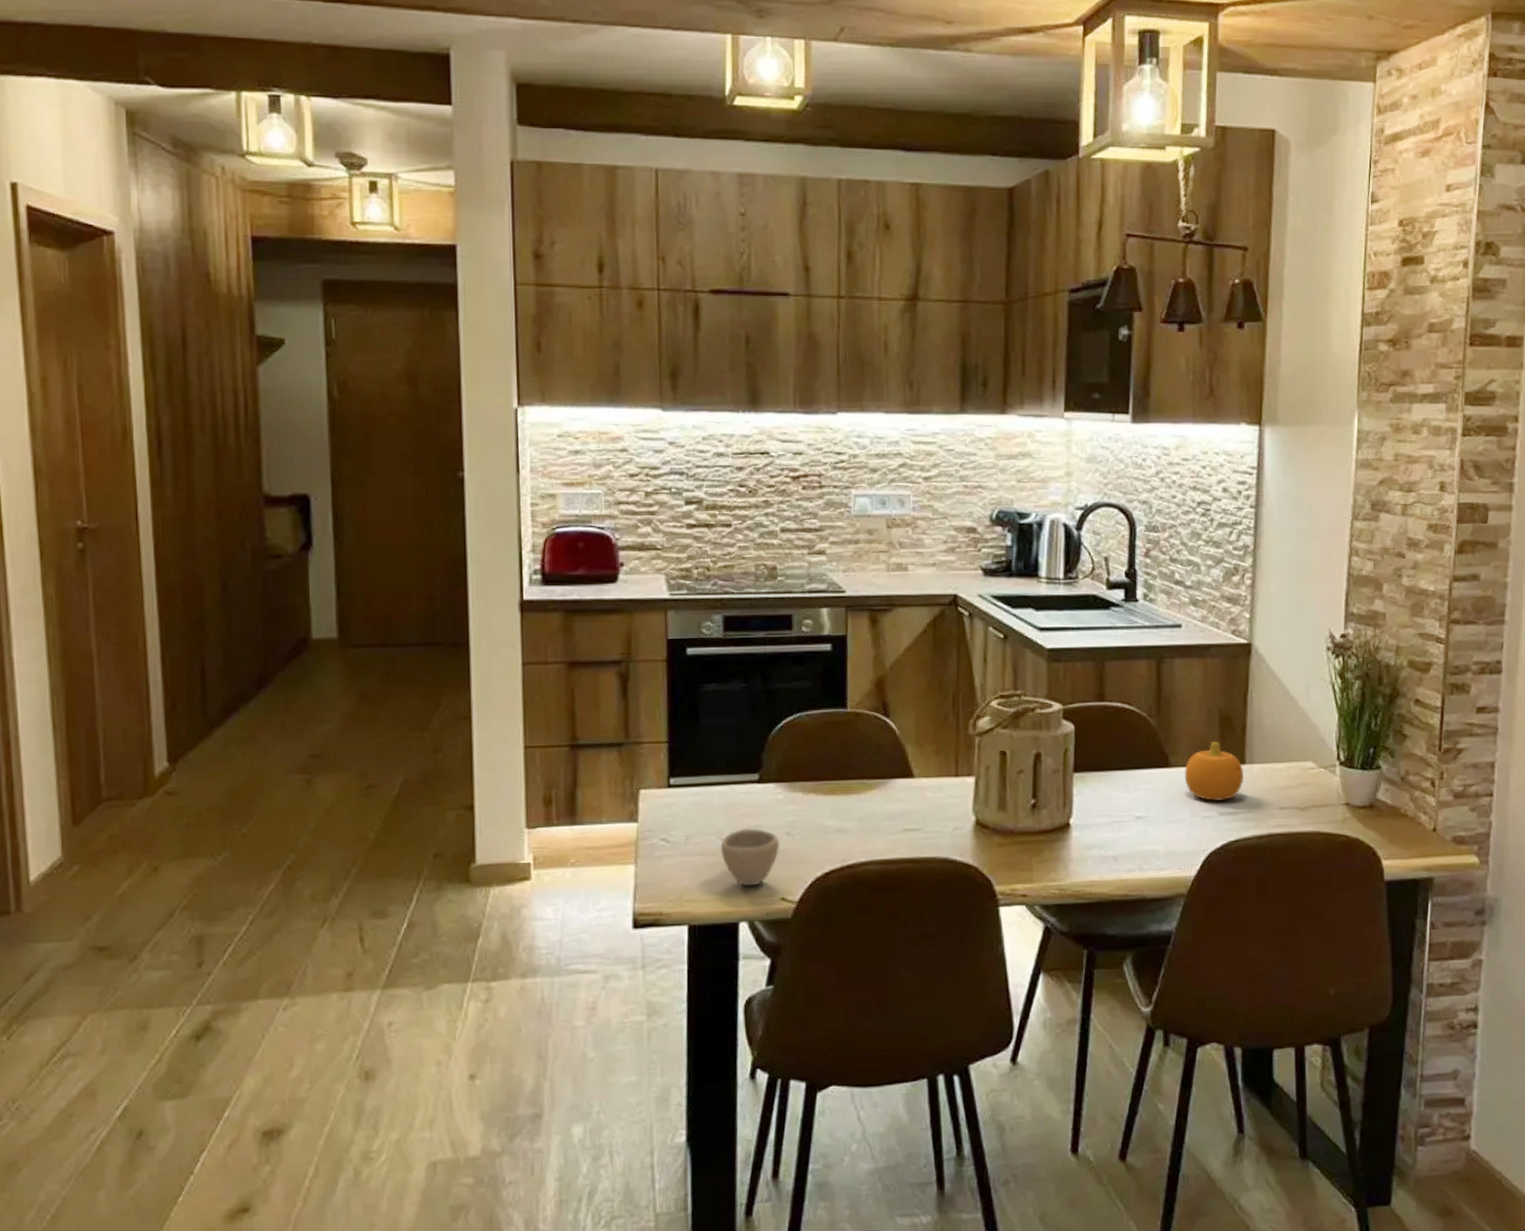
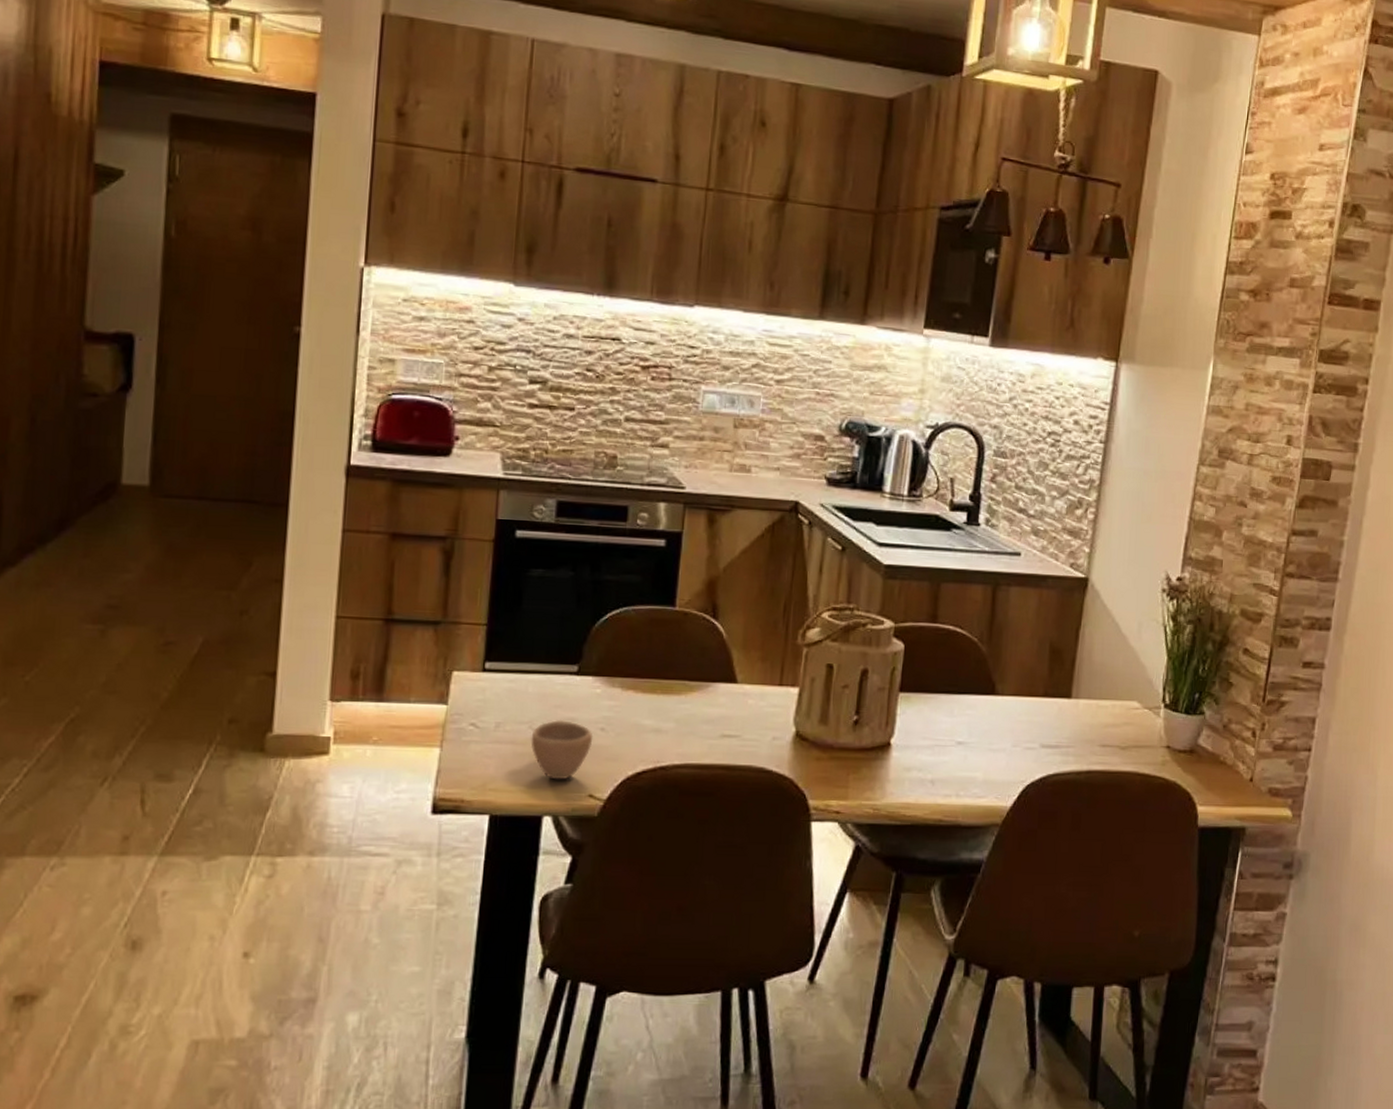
fruit: present [1184,742,1244,801] -> none [1009,673,1069,733]

